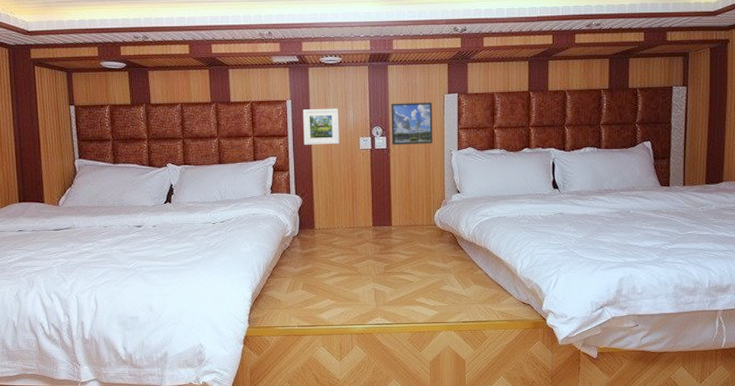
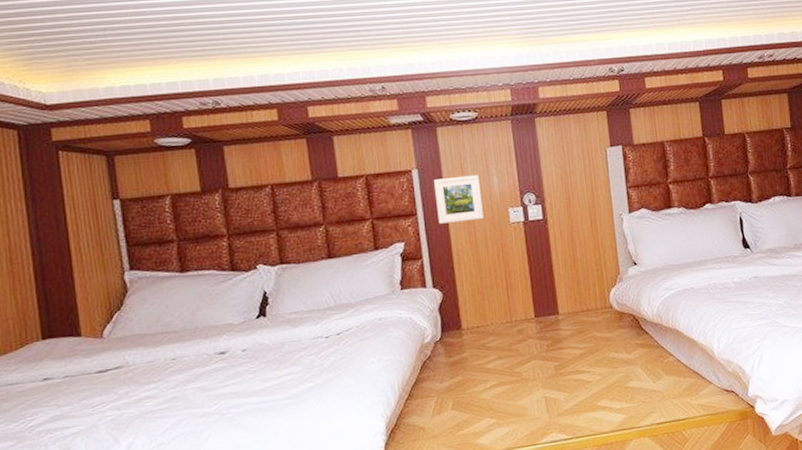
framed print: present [391,103,433,145] -> none [543,159,598,215]

